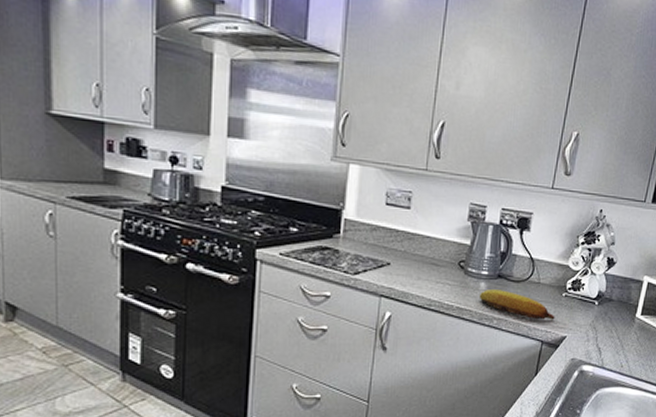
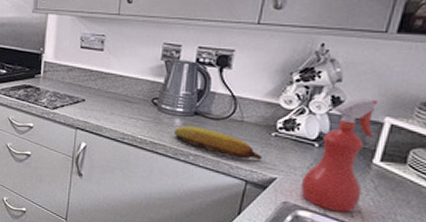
spray bottle: none [584,260,640,363] -> present [300,98,379,213]

